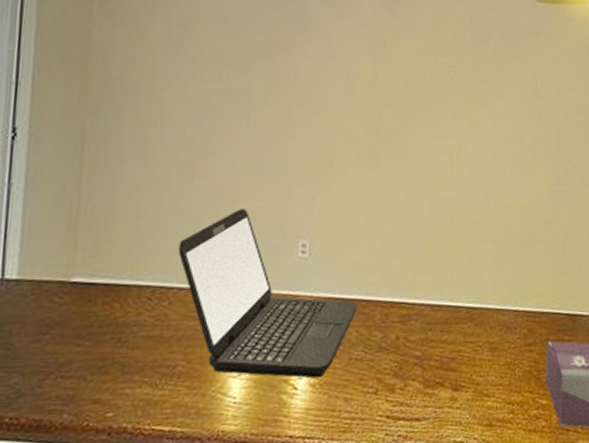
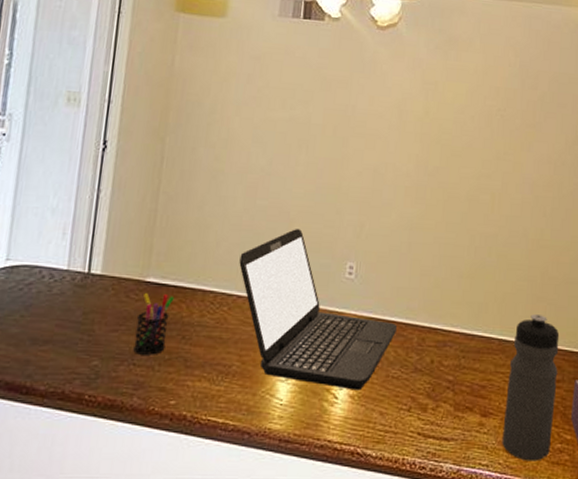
pen holder: none [60,294,106,365] -> present [133,293,174,355]
water bottle: none [476,277,529,433] -> present [502,314,560,461]

